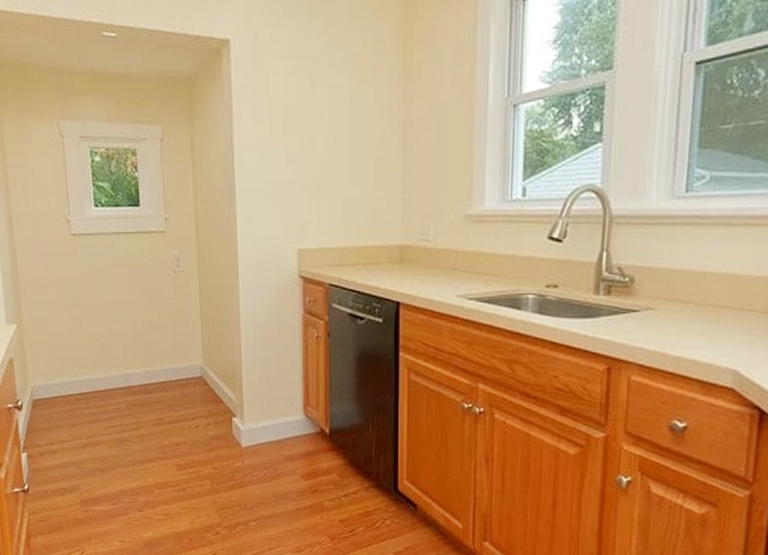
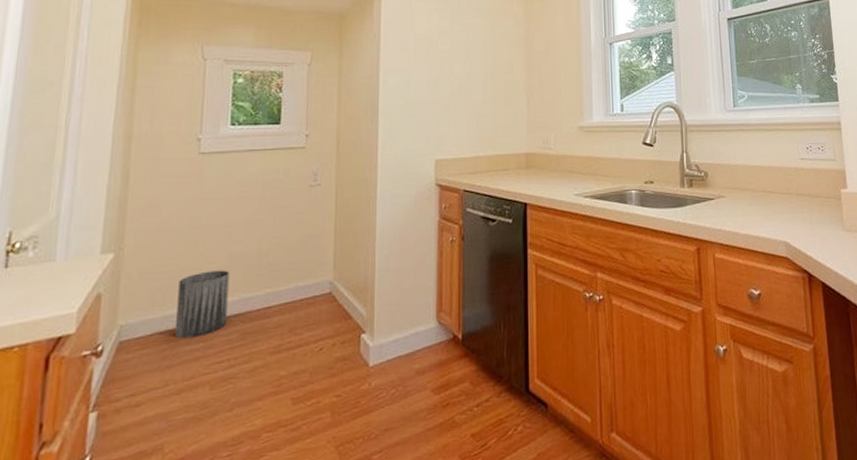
trash can: none [71,346,115,403] -> present [175,270,230,339]

